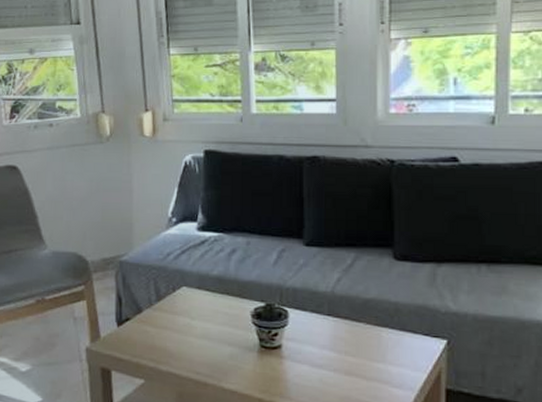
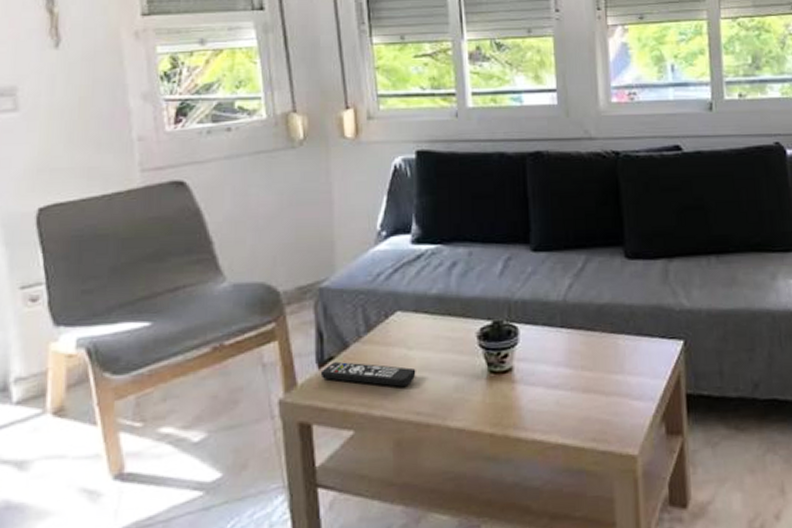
remote control: none [119,322,197,350] -> present [320,361,416,387]

